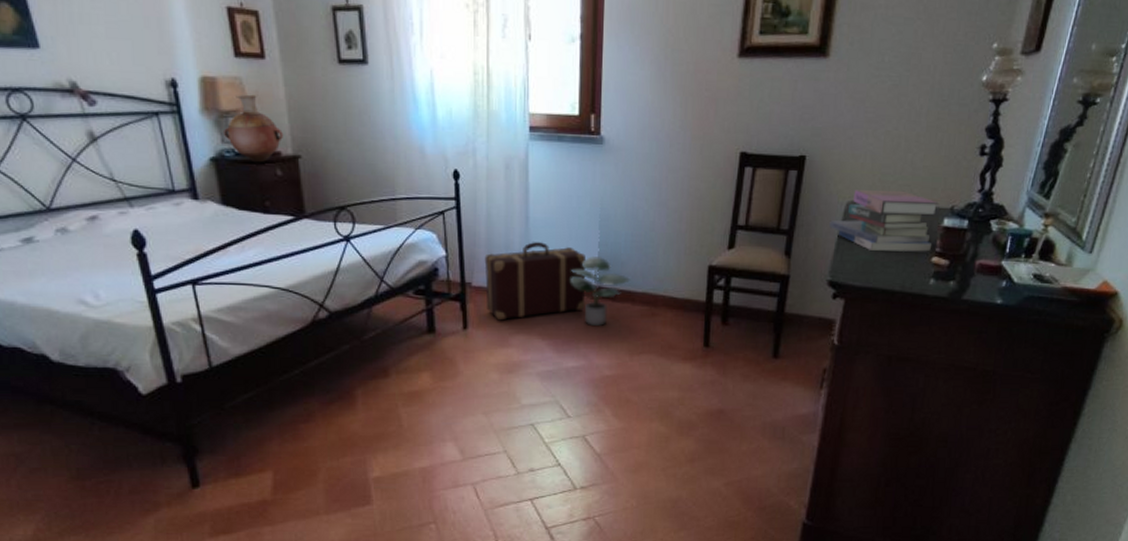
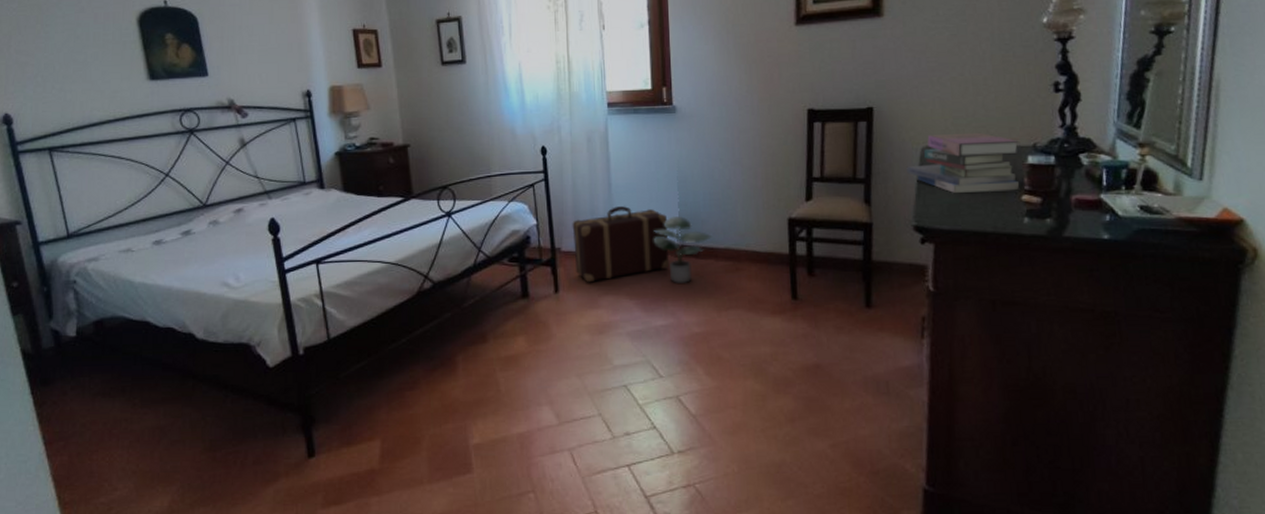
vase: present [224,94,283,163] -> none [347,97,395,154]

